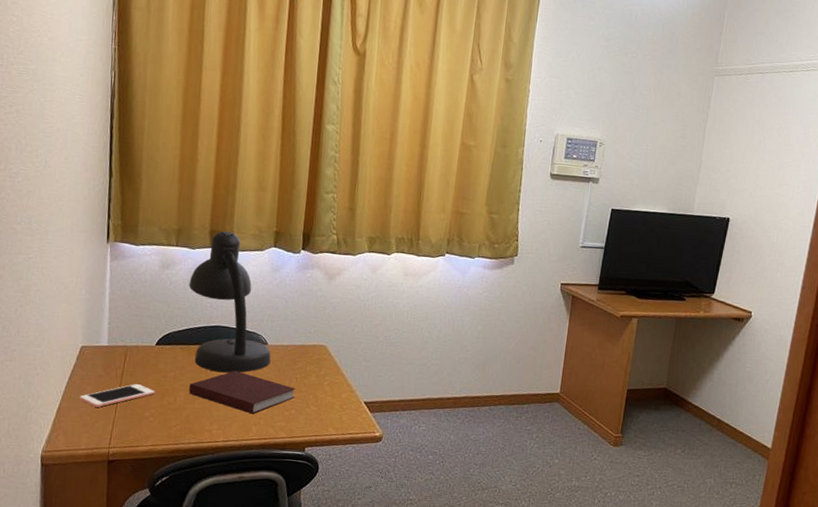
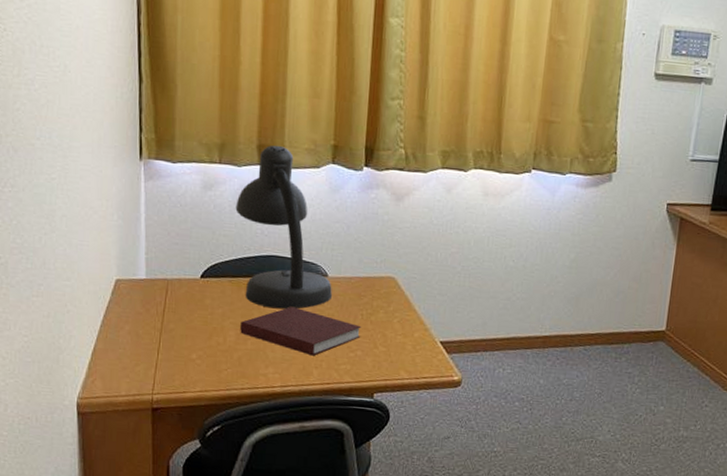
cell phone: present [79,384,155,407] -> none [117,322,202,349]

